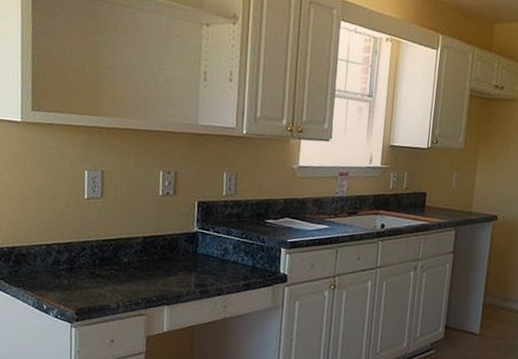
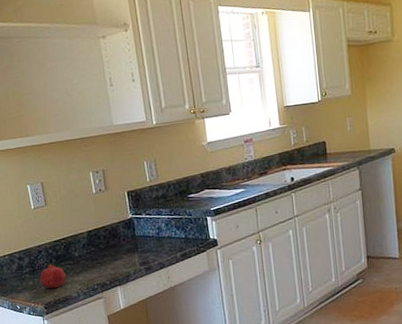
fruit: none [76,264,108,294] -> present [40,263,66,289]

